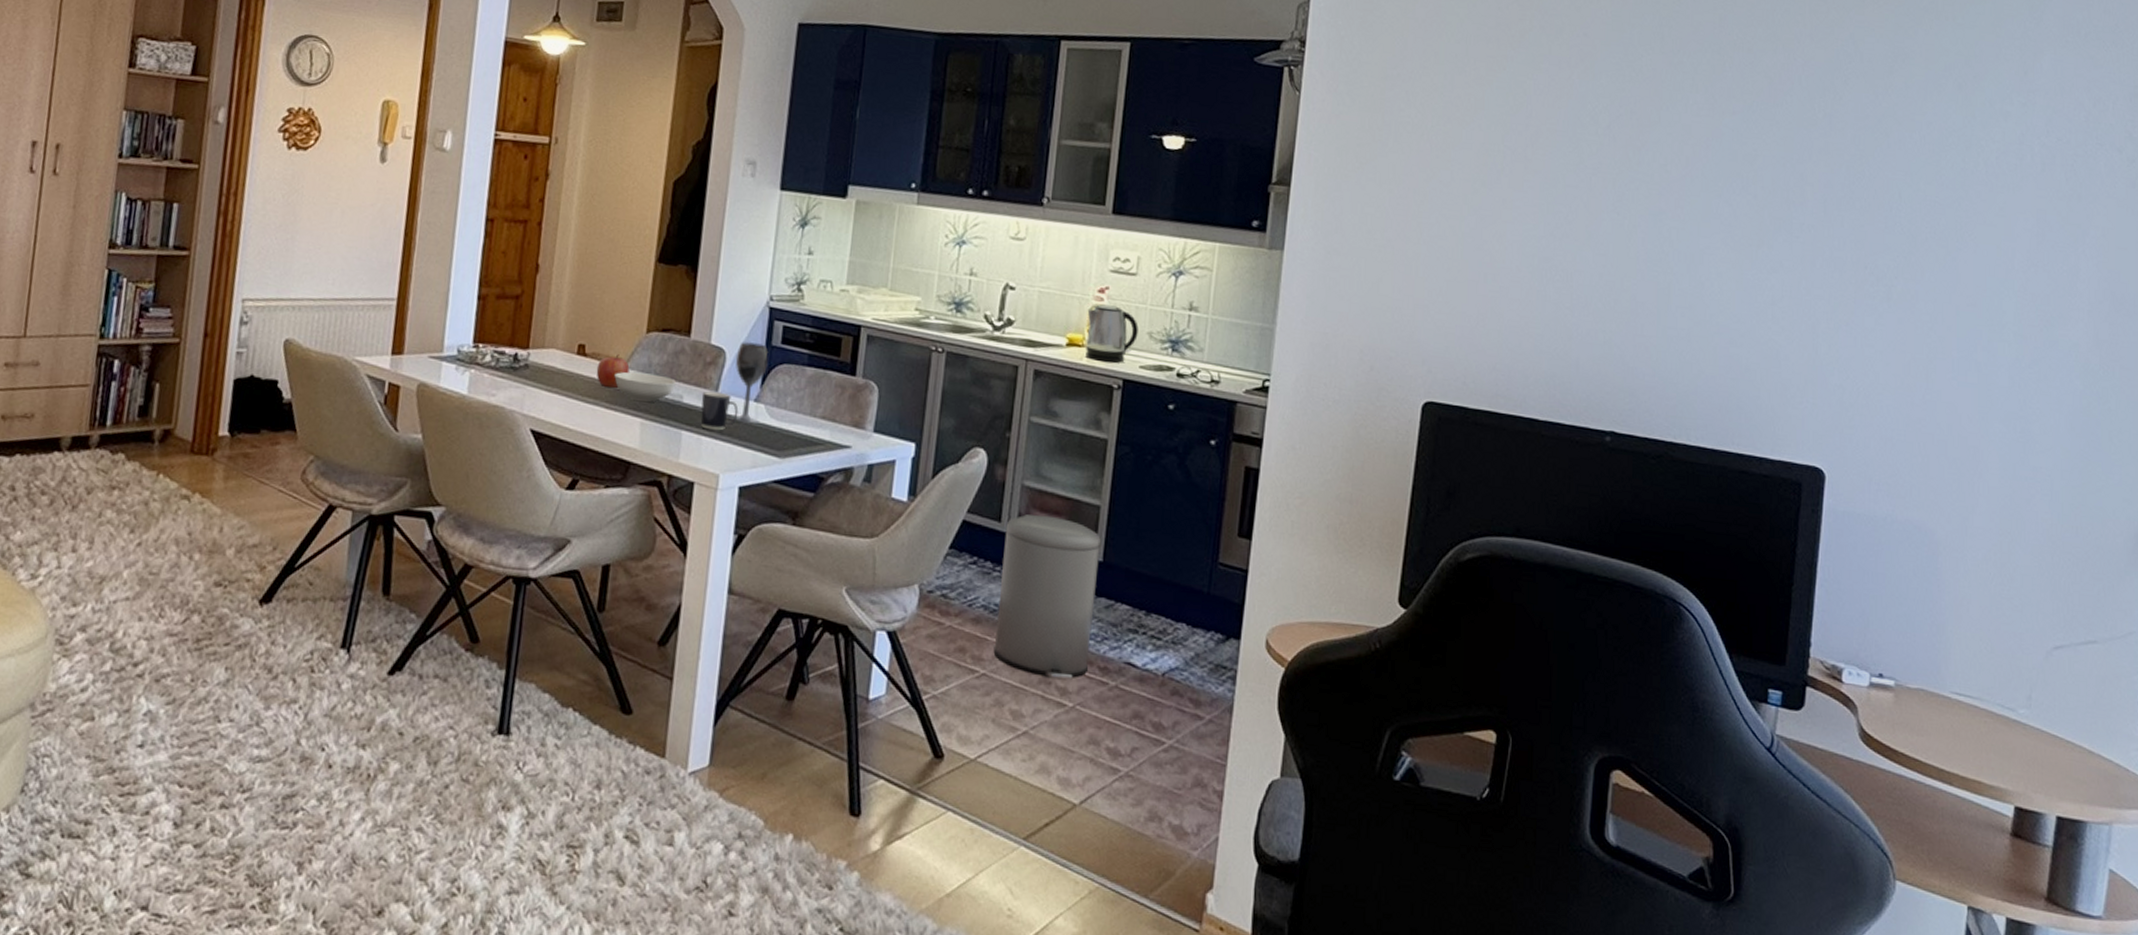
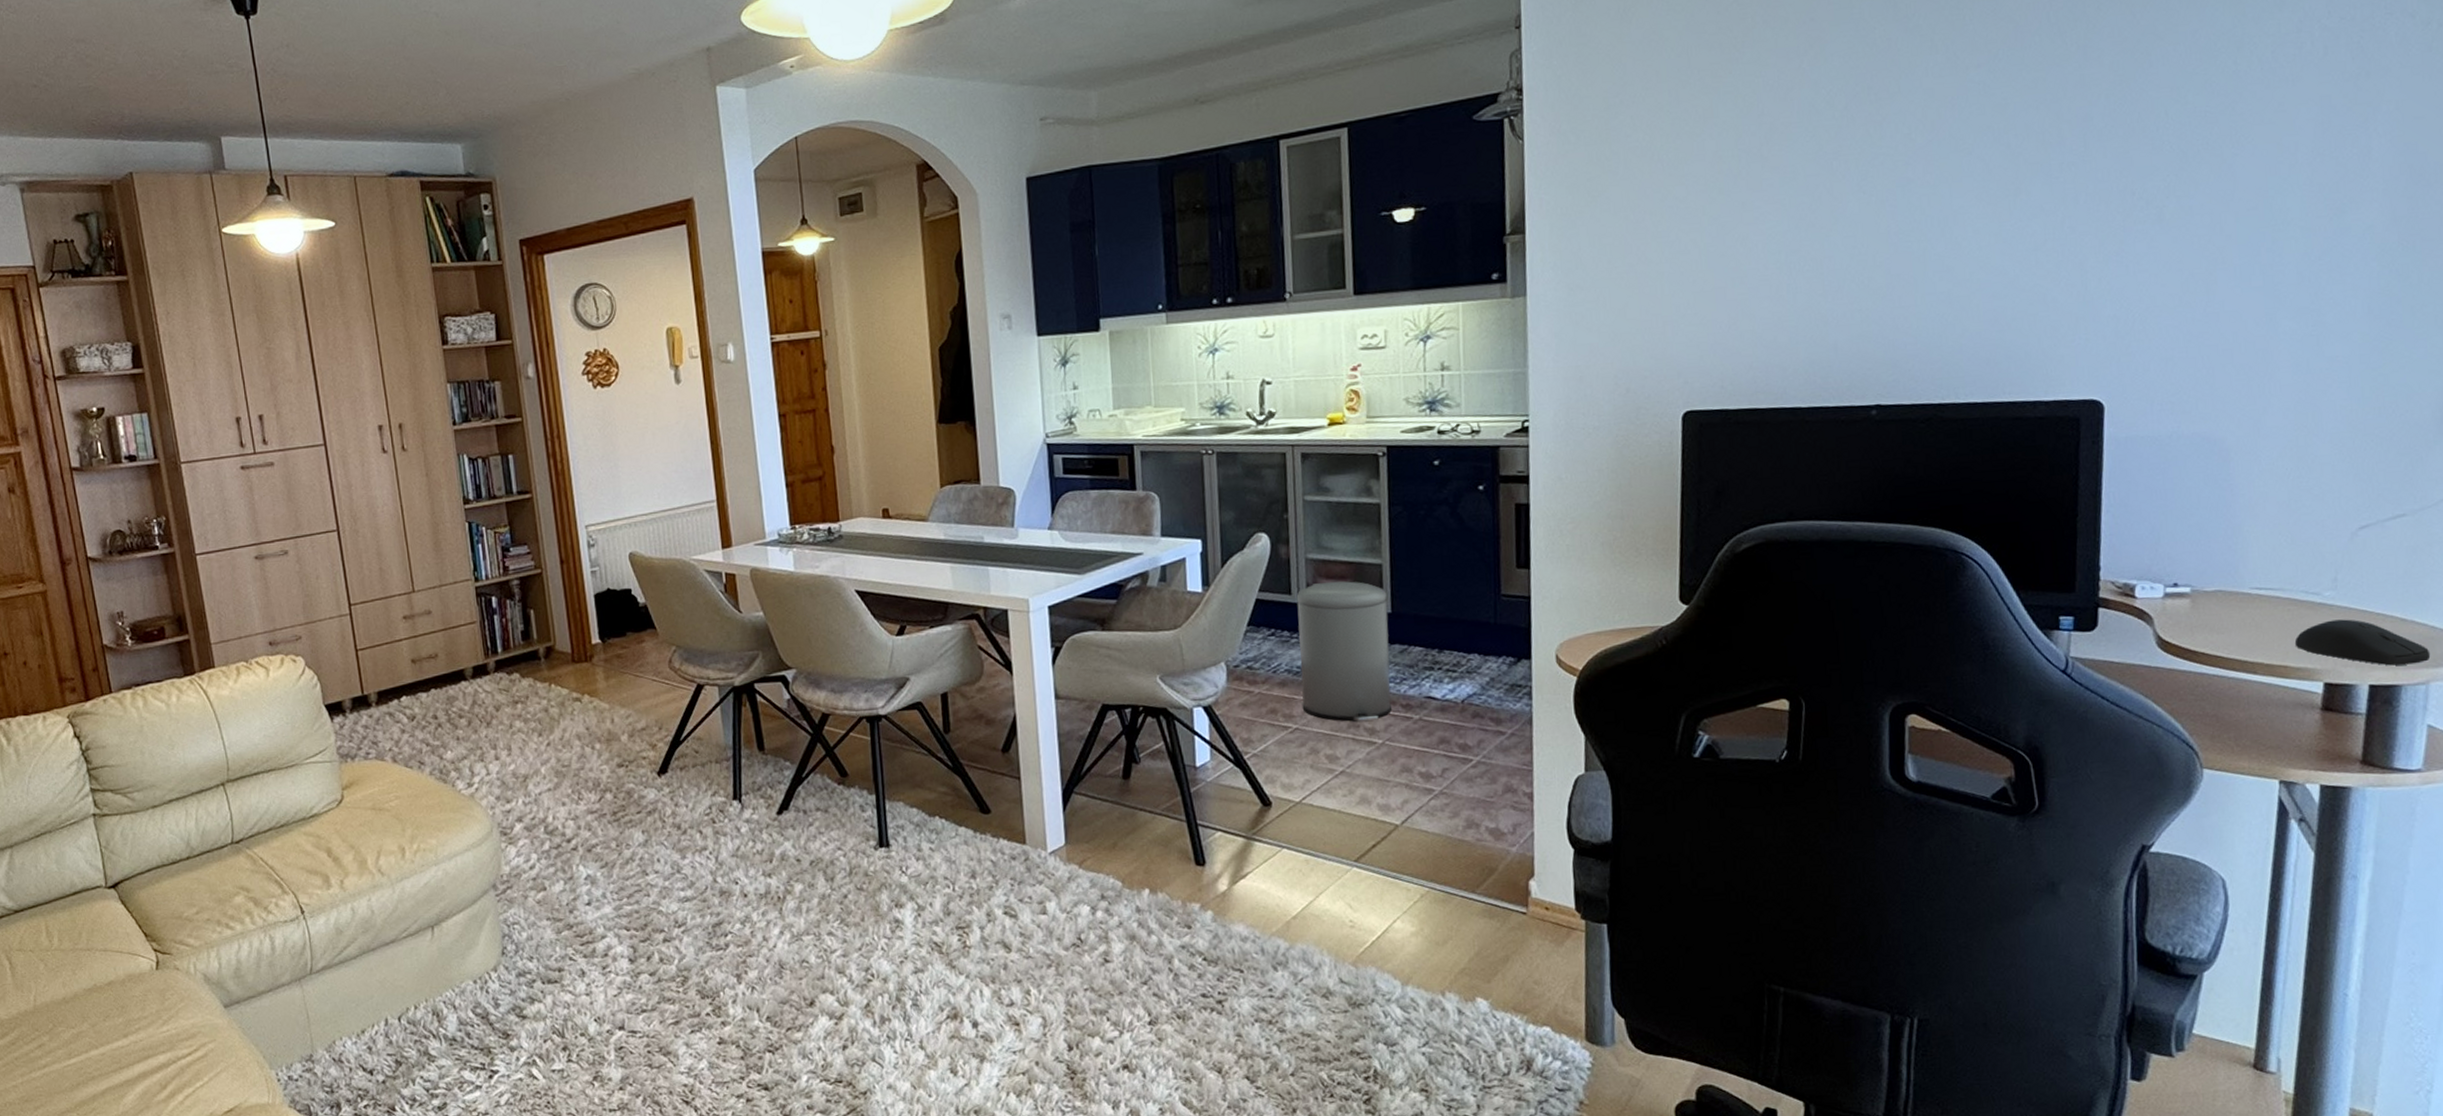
fruit: present [596,354,630,389] -> none [902,511,932,543]
bowl: present [614,372,677,403] -> none [919,522,976,549]
mug: present [700,391,739,431] -> none [1000,527,1036,562]
wine glass: present [730,342,768,425] -> none [1024,478,1056,551]
kettle: present [1085,304,1138,363] -> none [1343,380,1395,434]
computer mouse: none [1989,740,2115,801] -> present [2294,619,2431,666]

